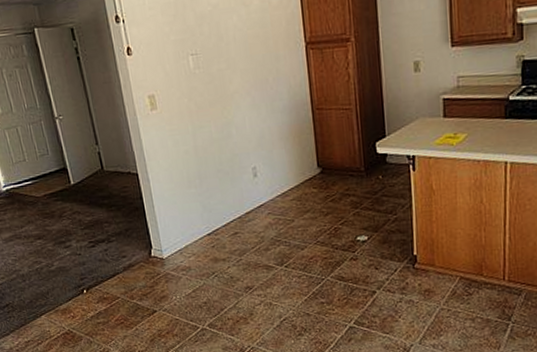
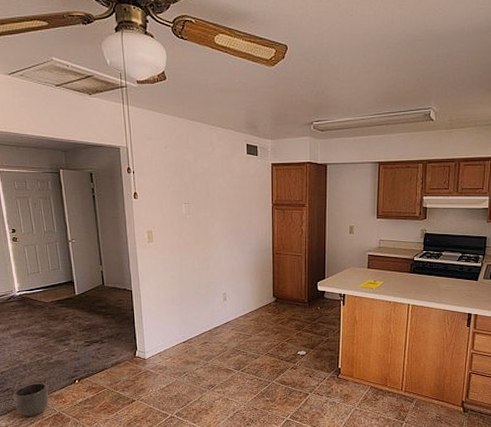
planter: none [13,295,55,338] -> present [13,383,49,418]

